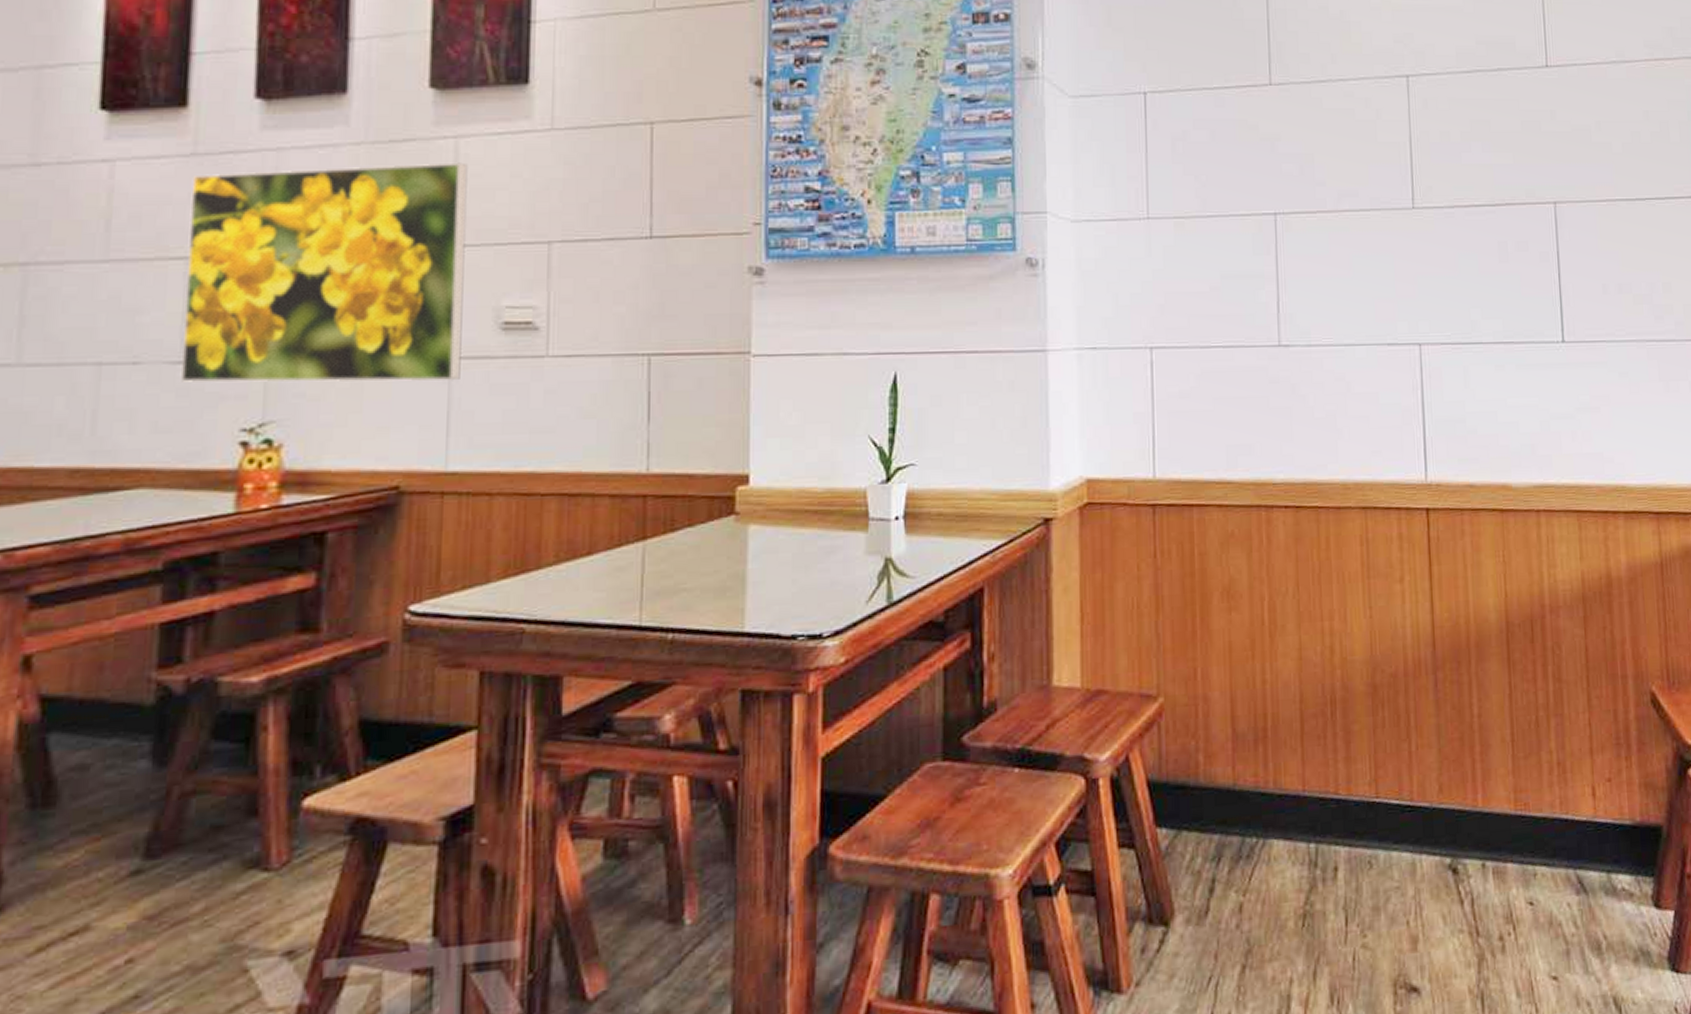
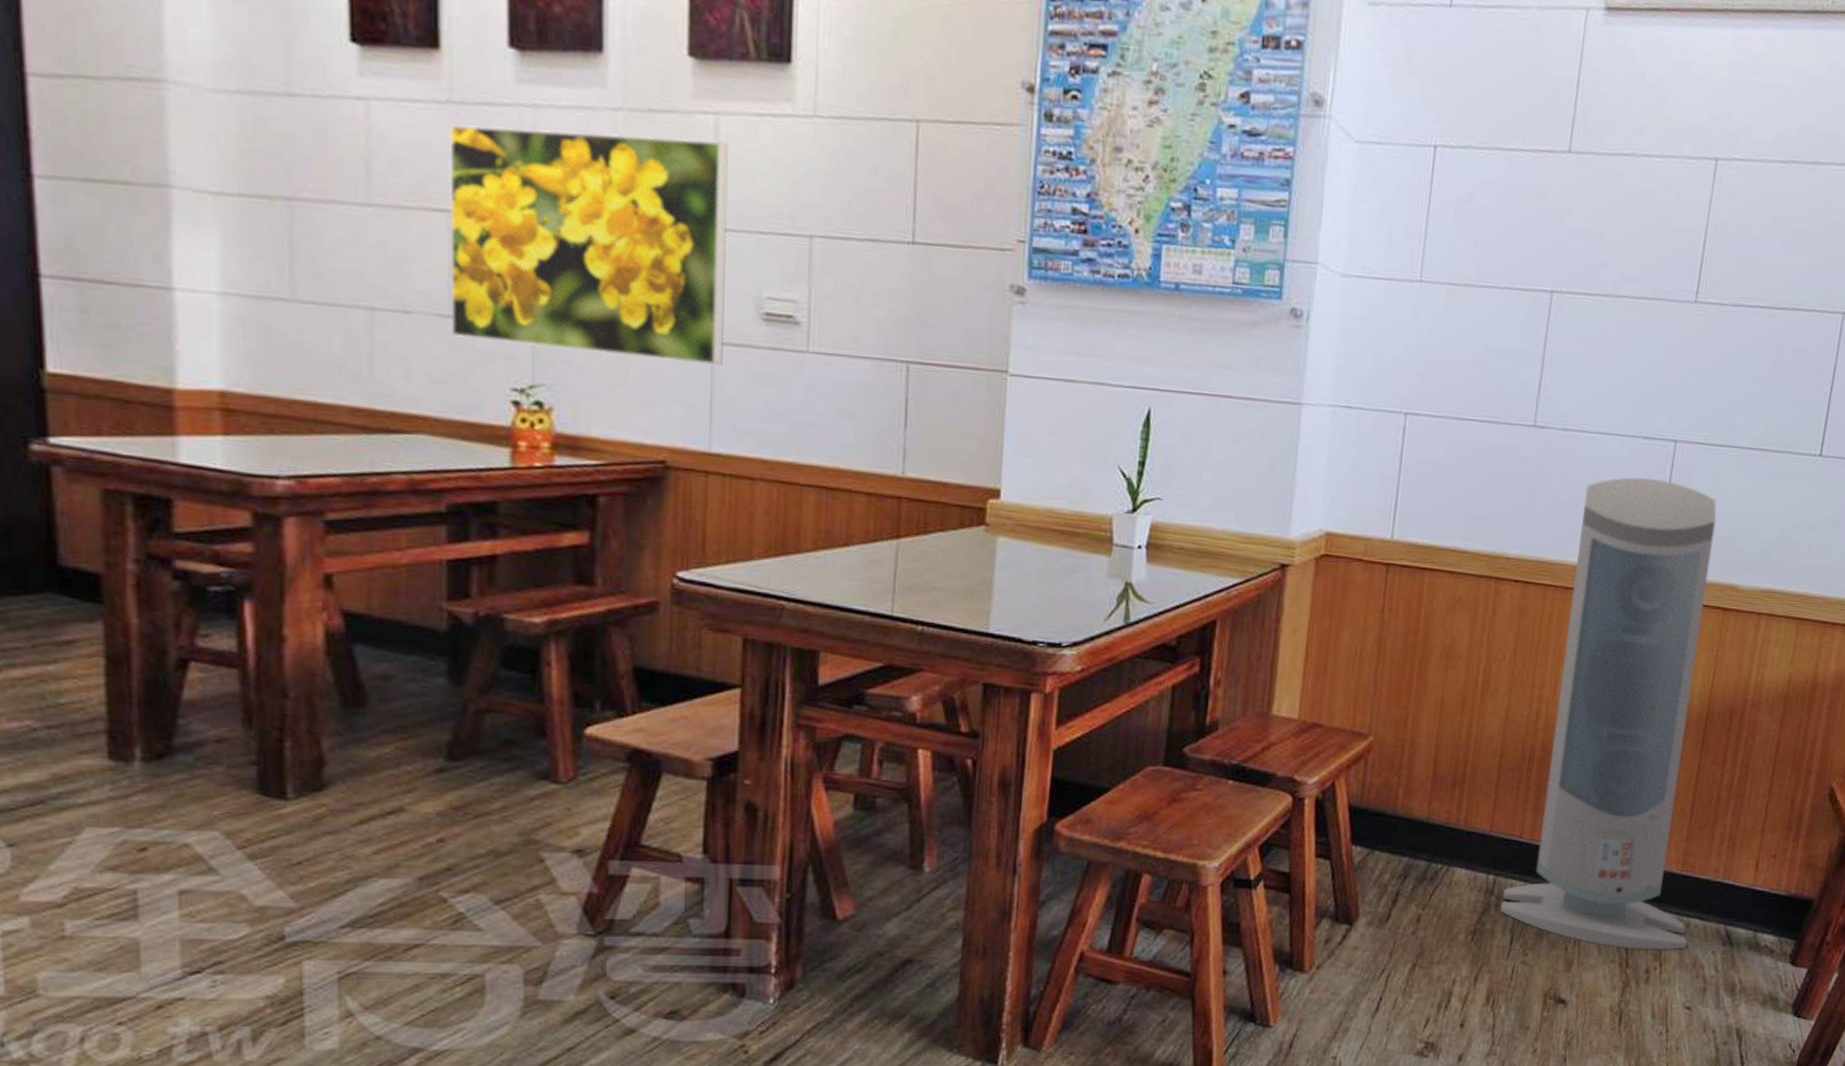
air purifier: none [1327,384,1537,914] -> present [1499,477,1717,951]

